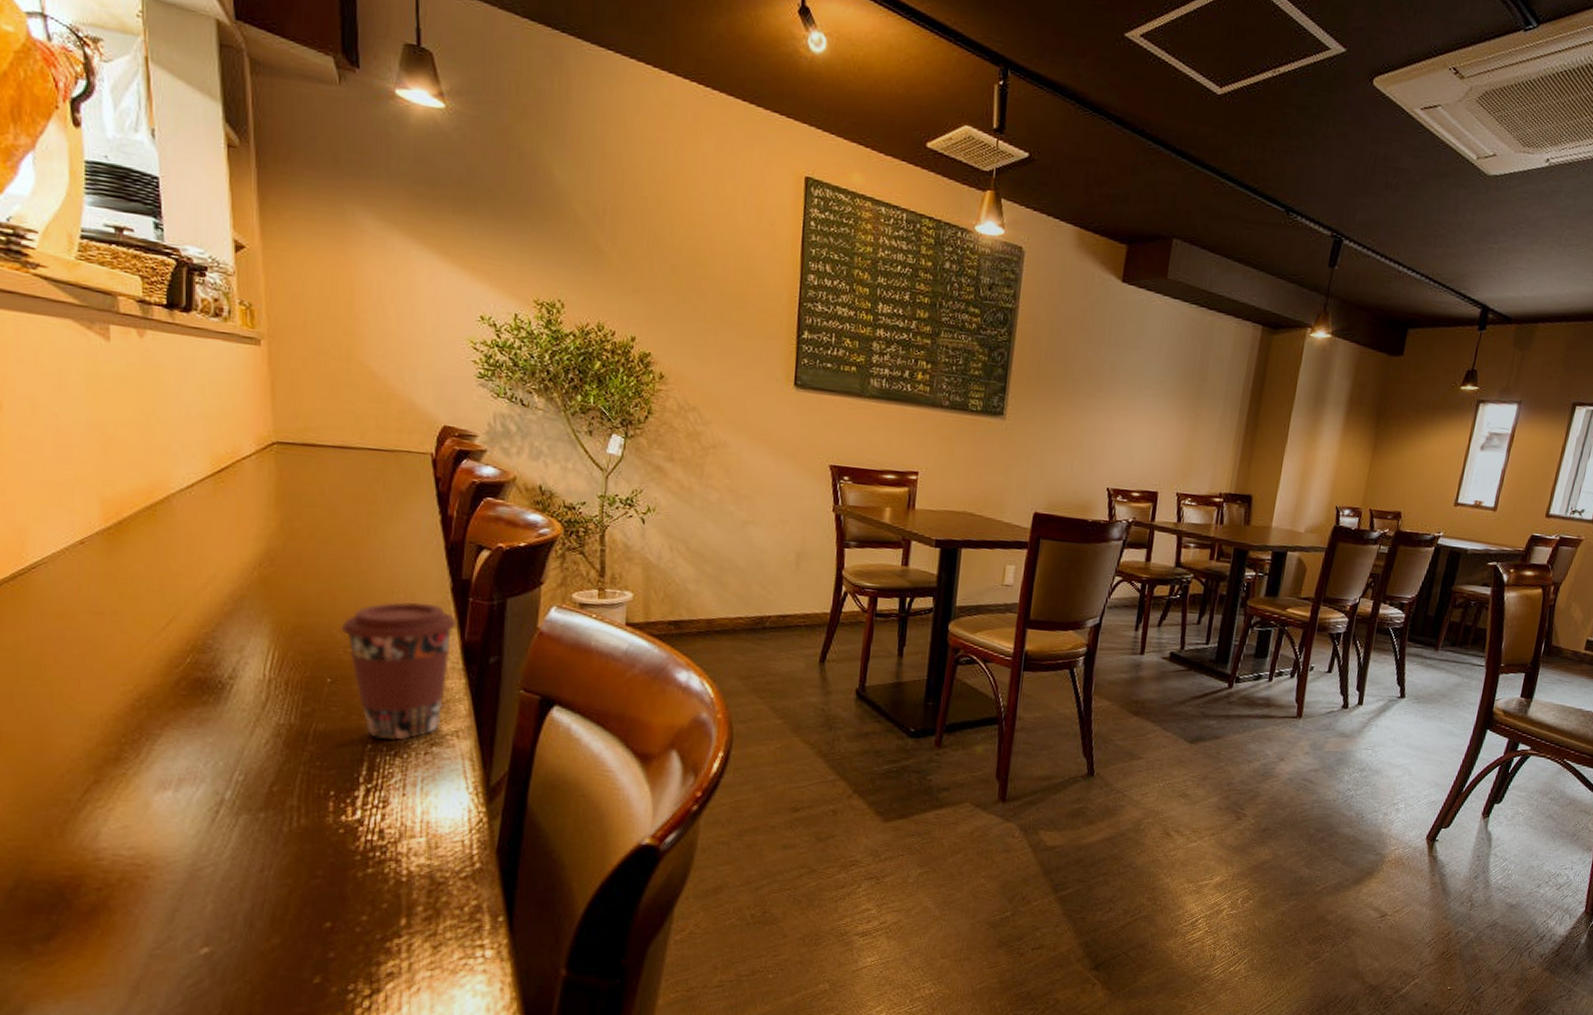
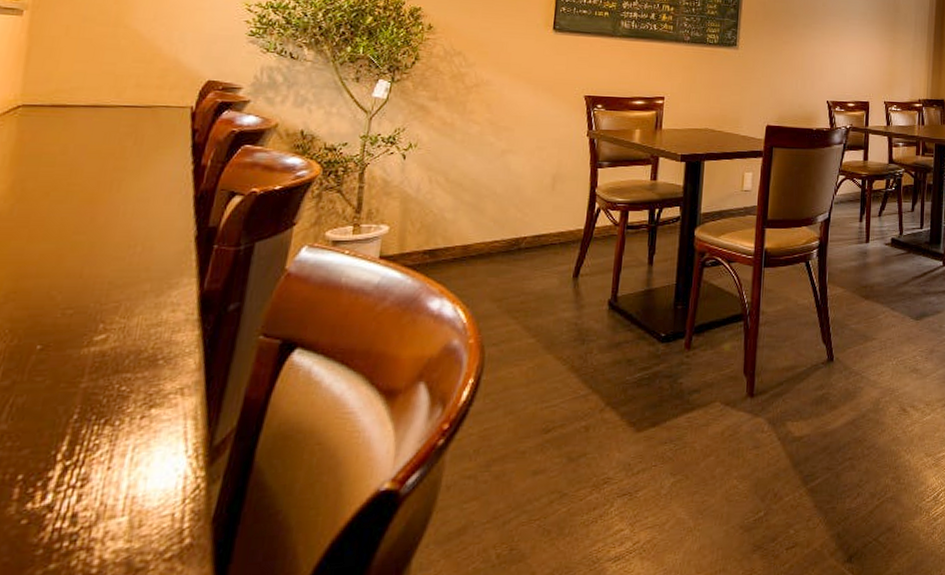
coffee cup: present [341,601,458,741] -> none [62,254,198,408]

